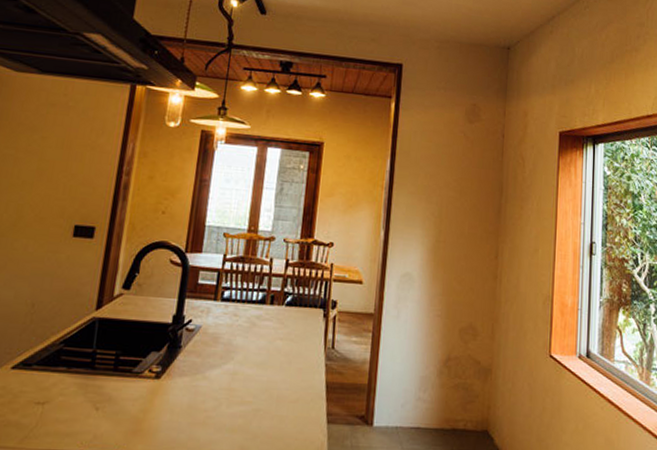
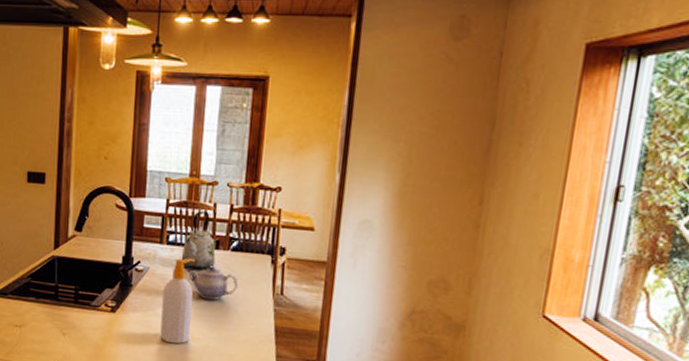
soap bottle: none [208,314,249,410] -> present [160,258,195,344]
kettle: none [235,266,270,326] -> present [181,211,216,270]
teapot: none [240,320,291,359] -> present [187,264,238,301]

